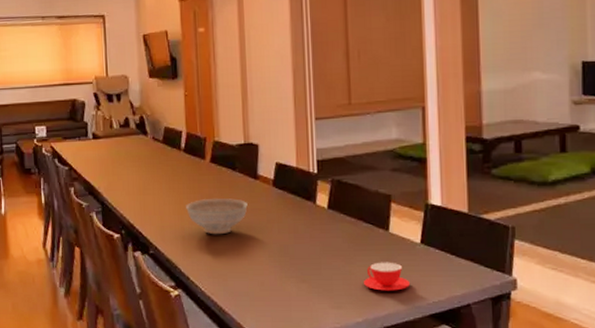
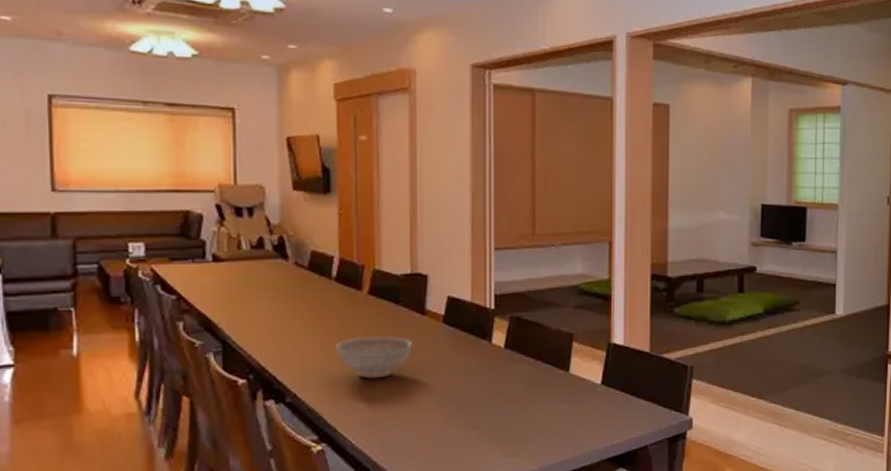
teacup: present [363,262,411,291] -> none [539,404,589,436]

